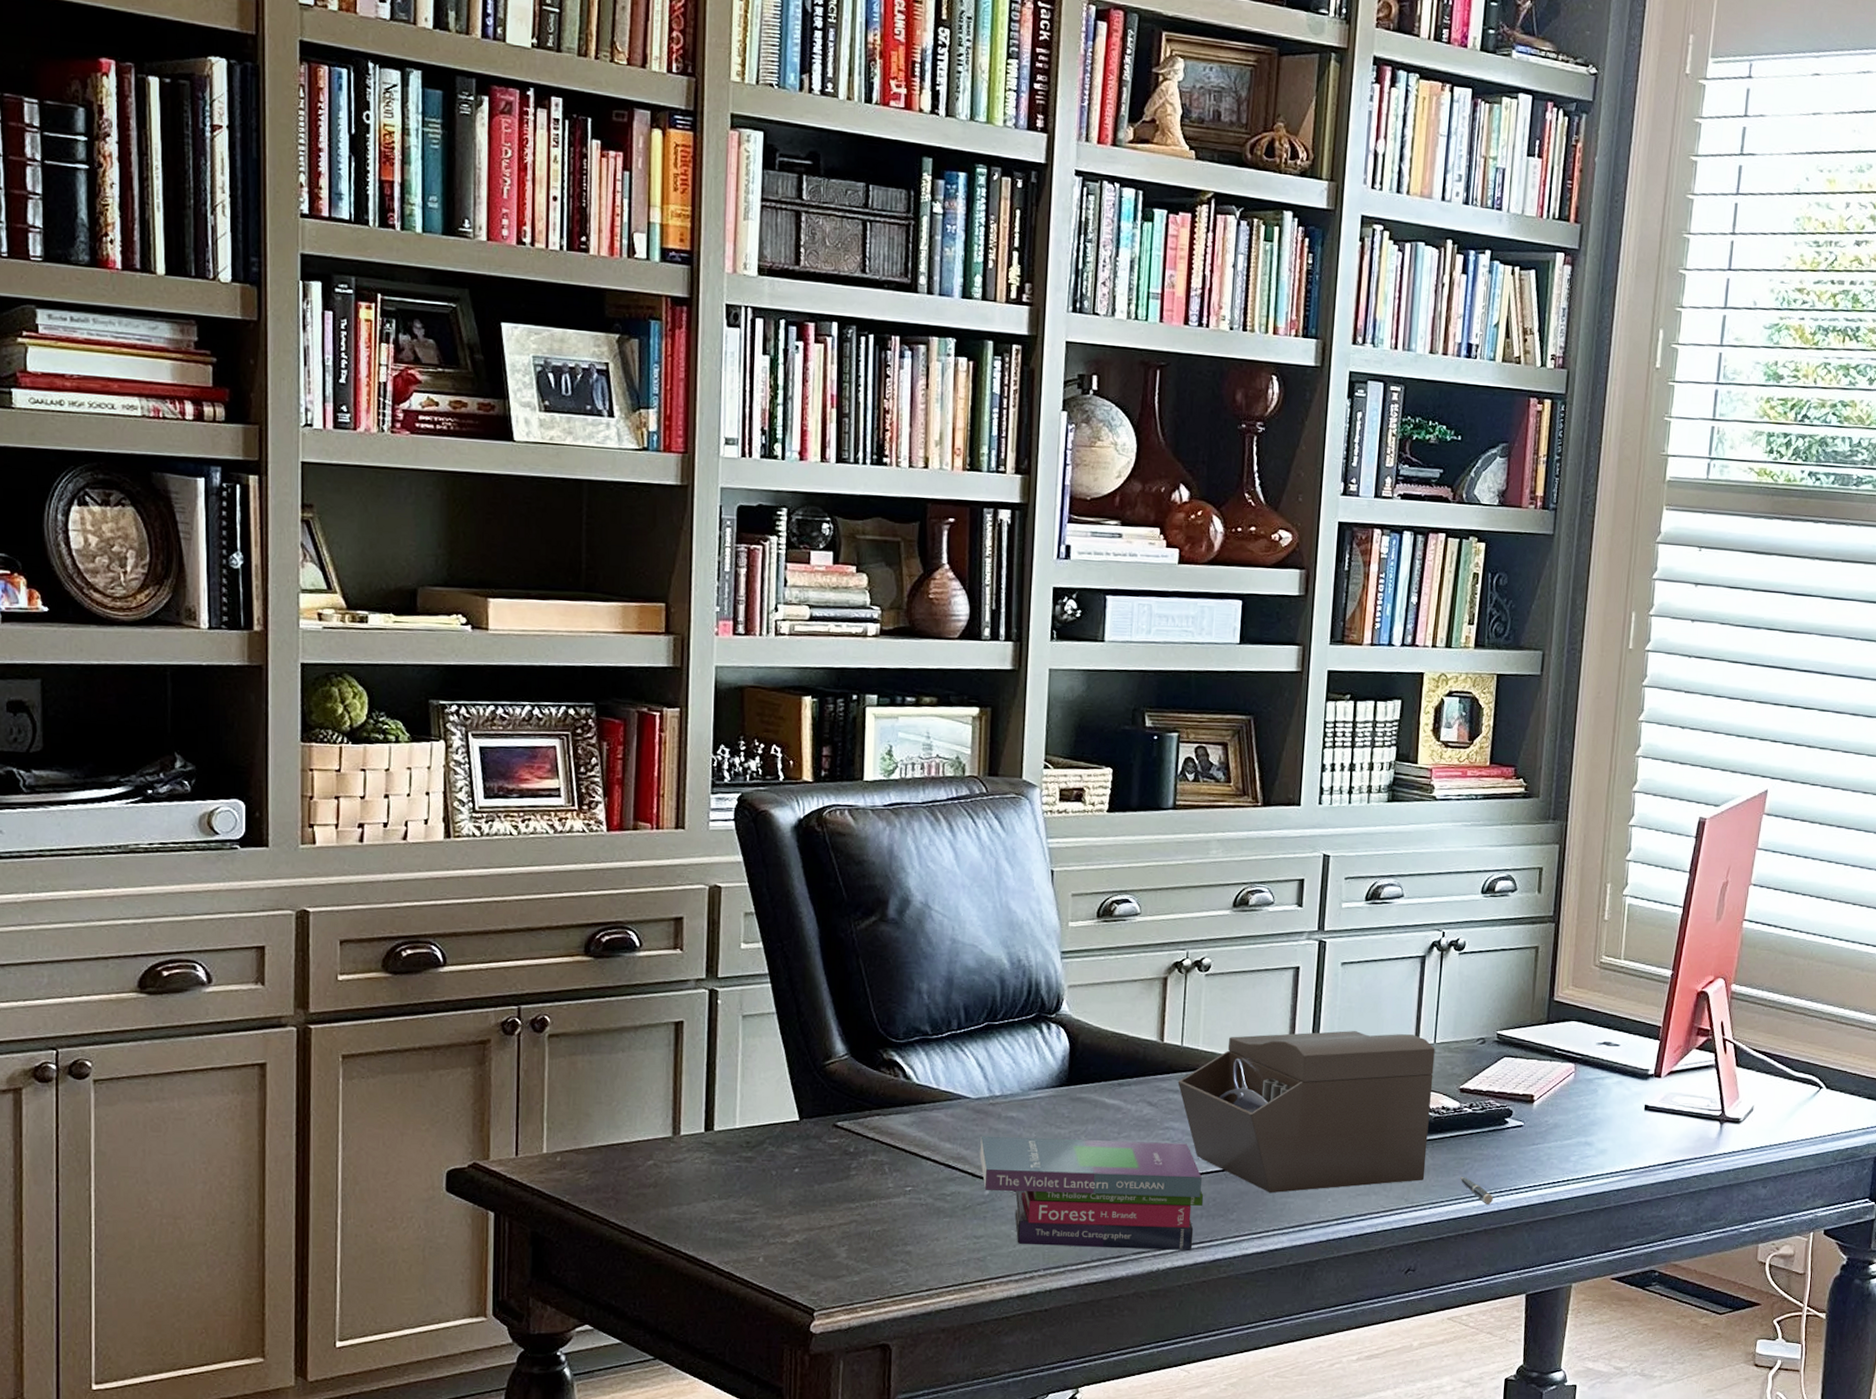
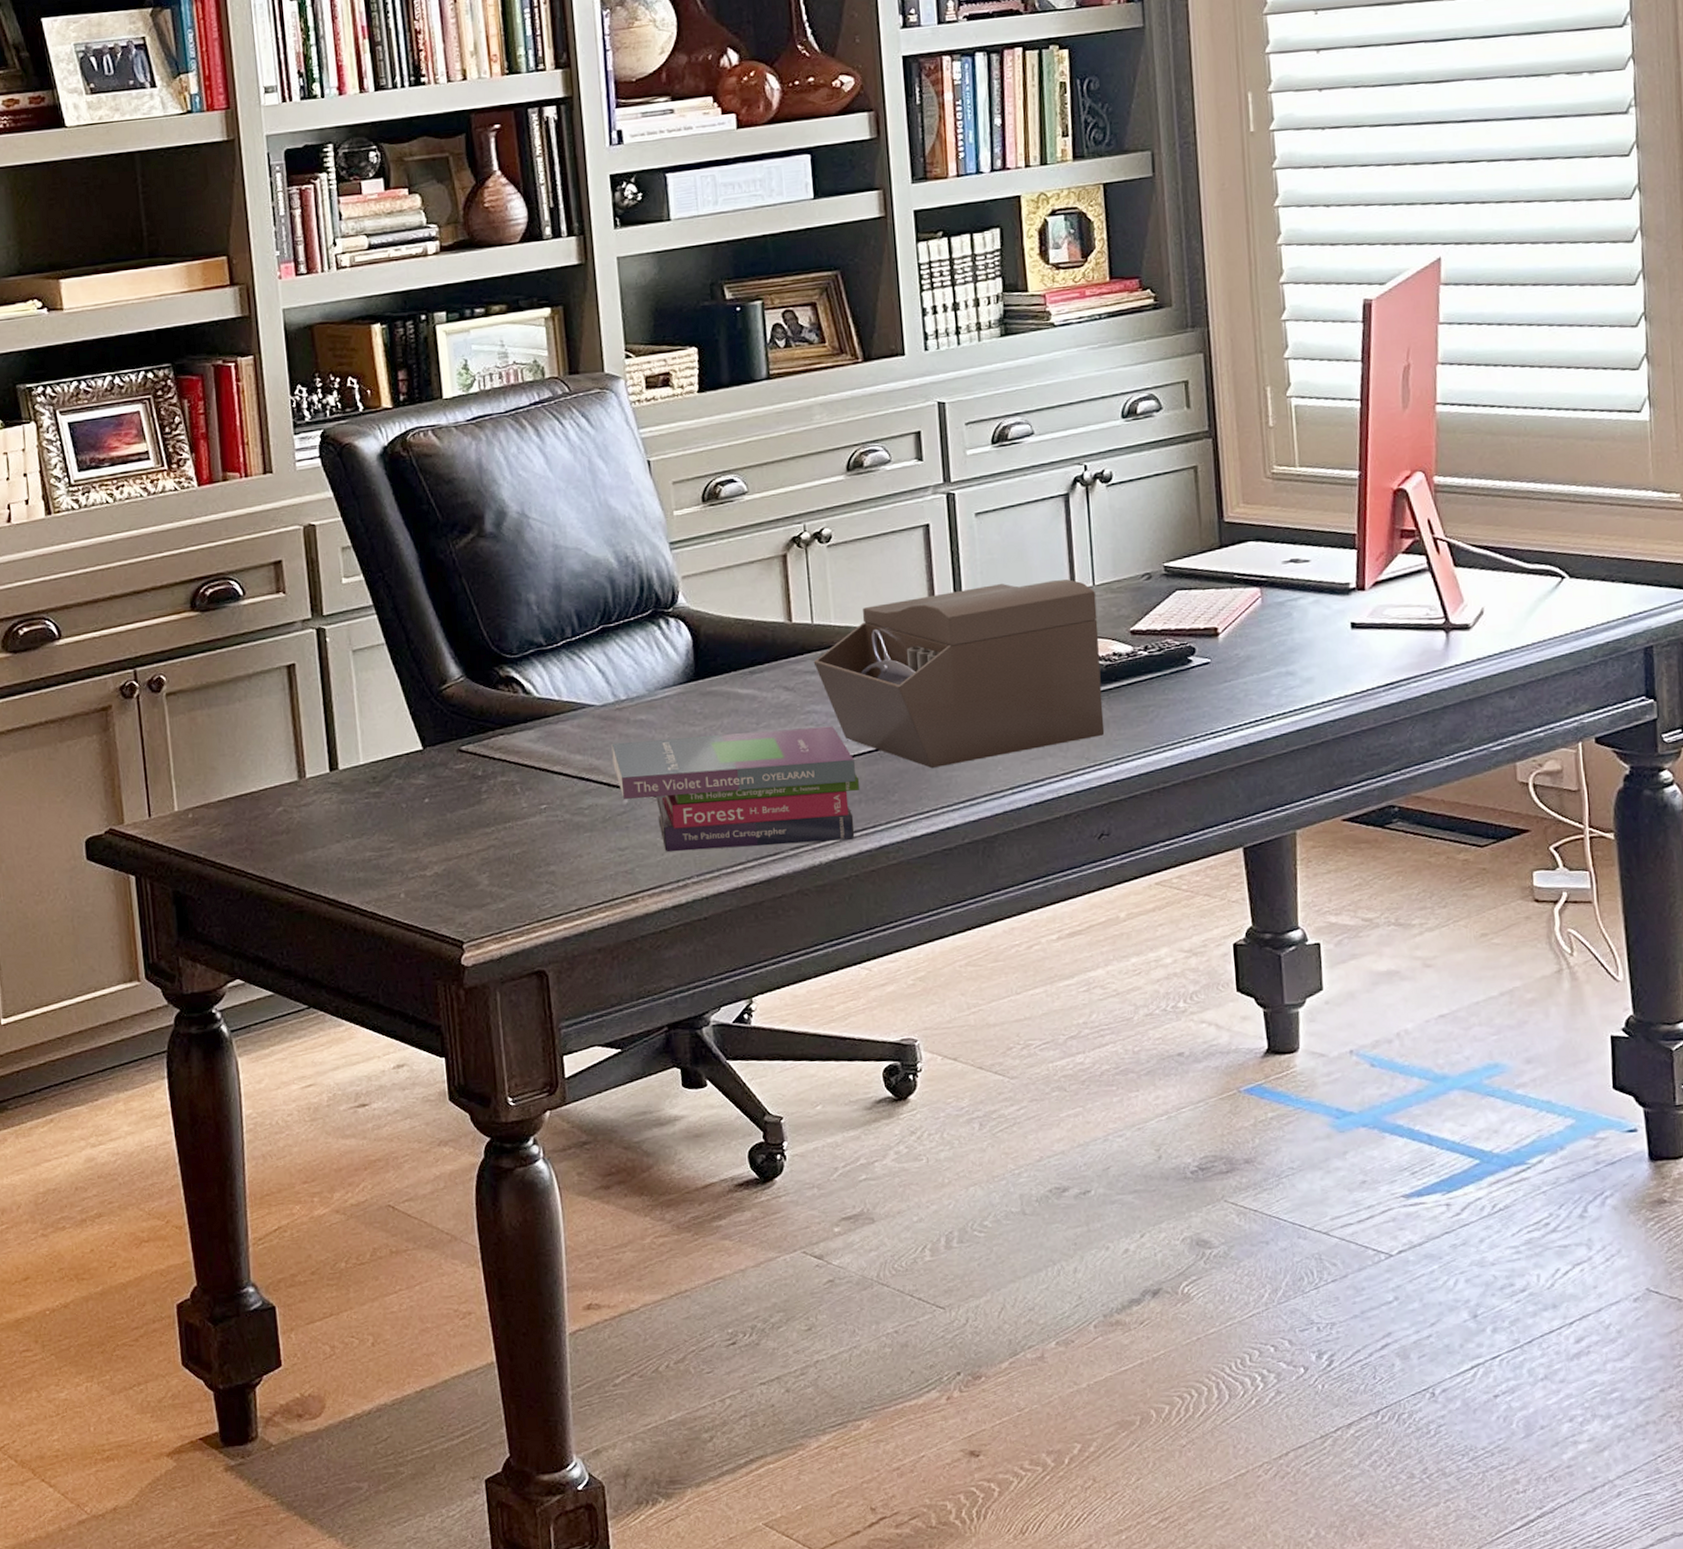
pen: present [1460,1177,1493,1206] -> none [1146,726,1188,755]

